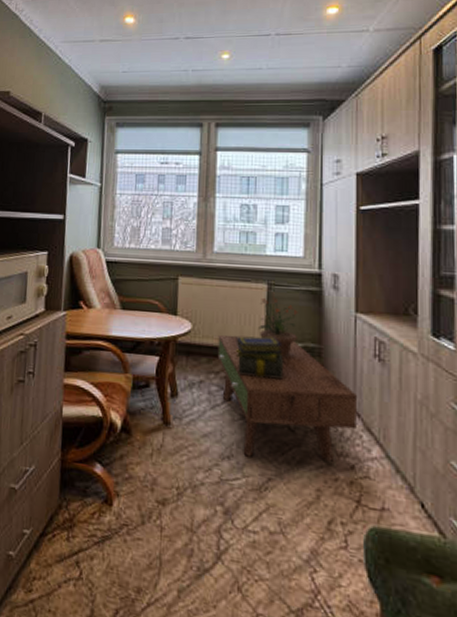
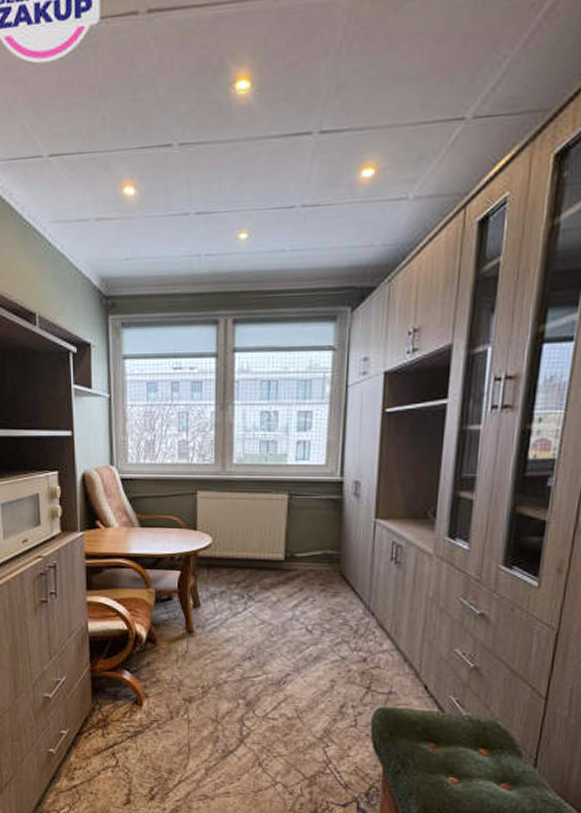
coffee table: present [217,334,358,463] -> none [238,546,373,657]
stack of books: present [235,336,284,380] -> none [256,546,303,586]
potted plant: present [259,298,297,358] -> none [279,508,318,566]

